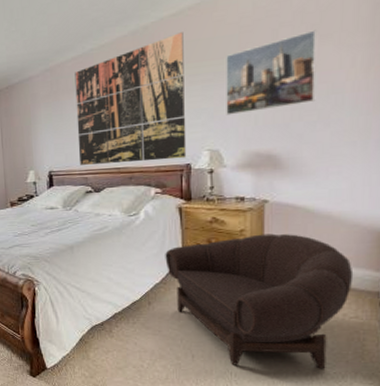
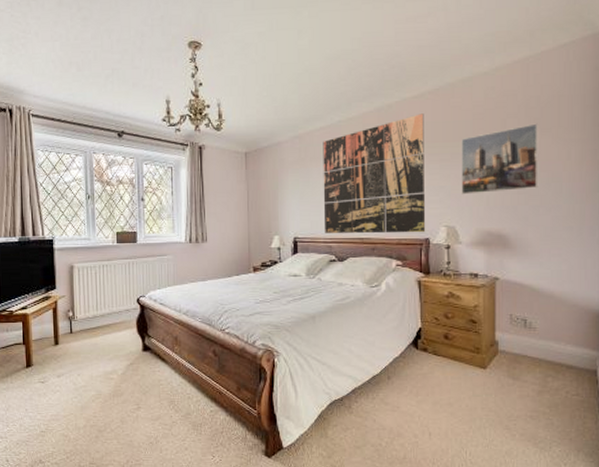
armchair: present [165,233,354,369] -> none [404,310,574,447]

